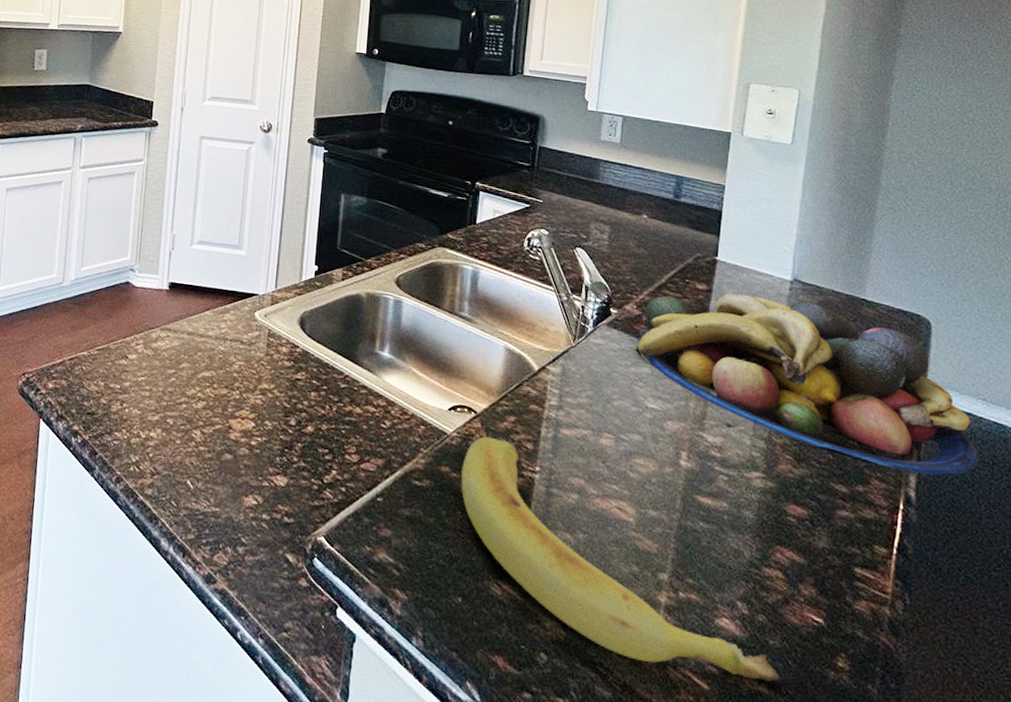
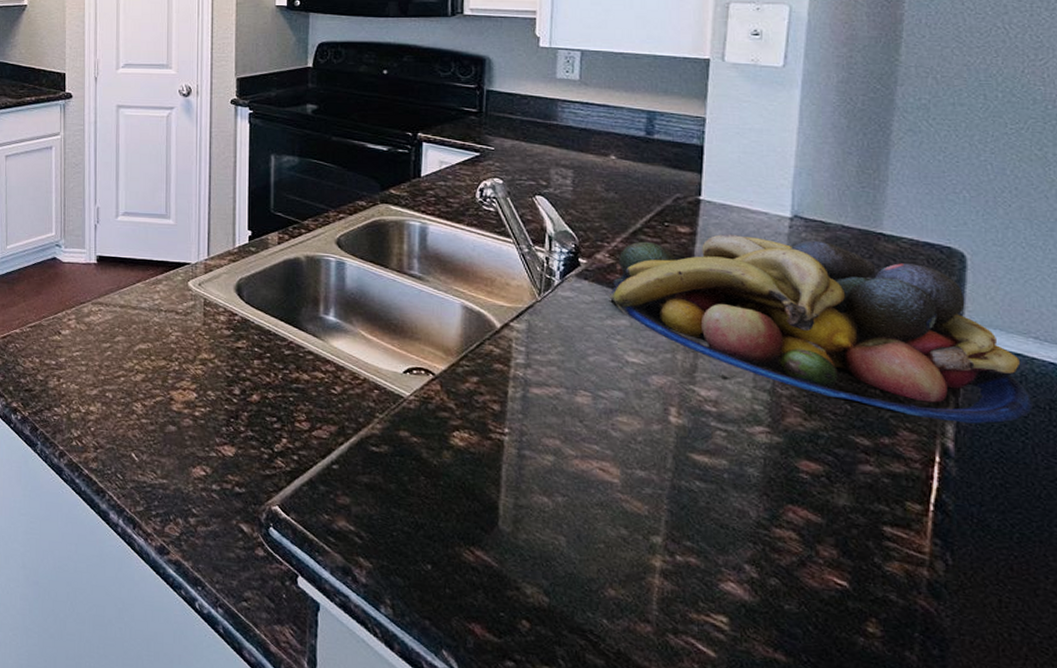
banana: present [461,436,780,682] -> none [422,399,799,649]

